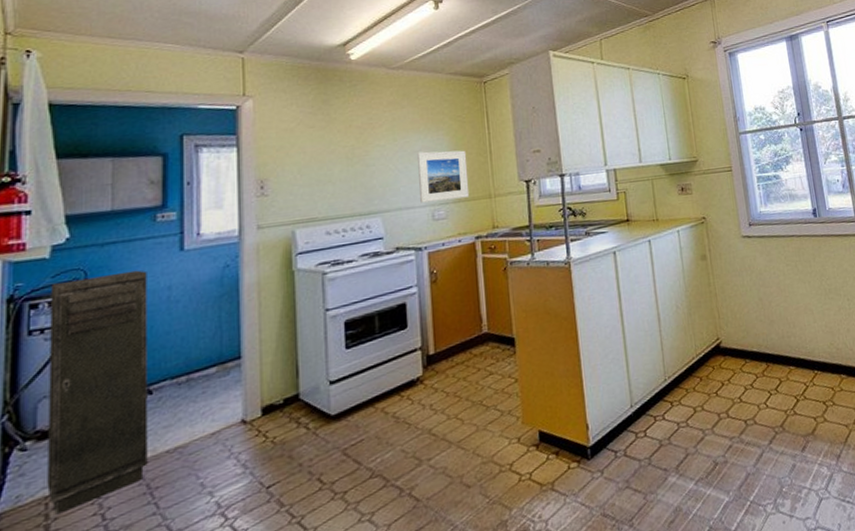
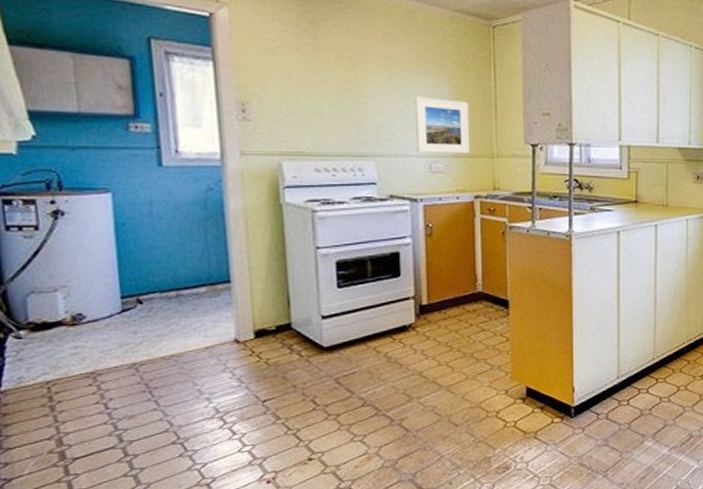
storage cabinet: present [47,270,148,515] -> none [22,180,144,398]

